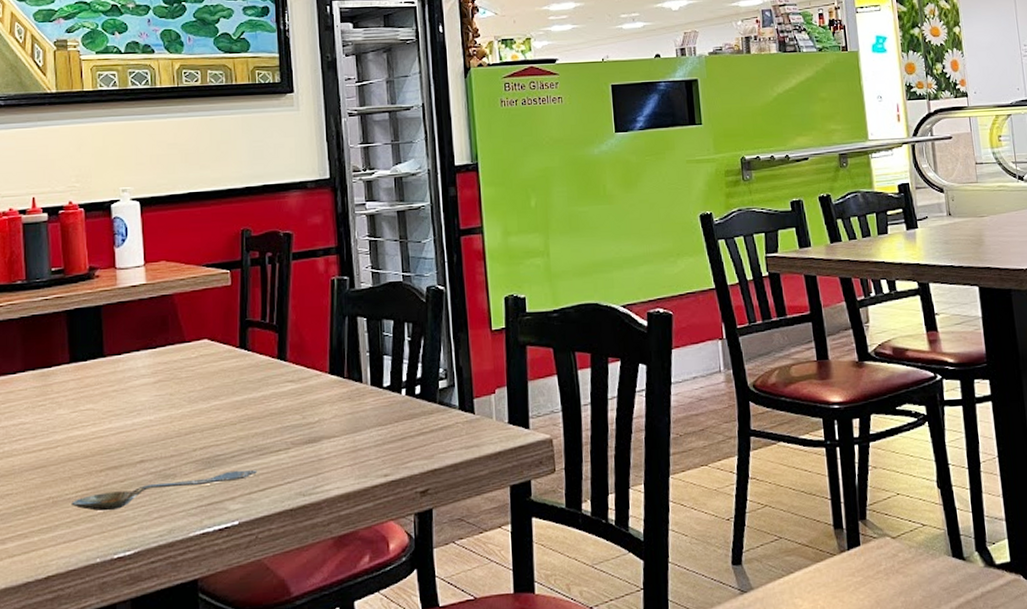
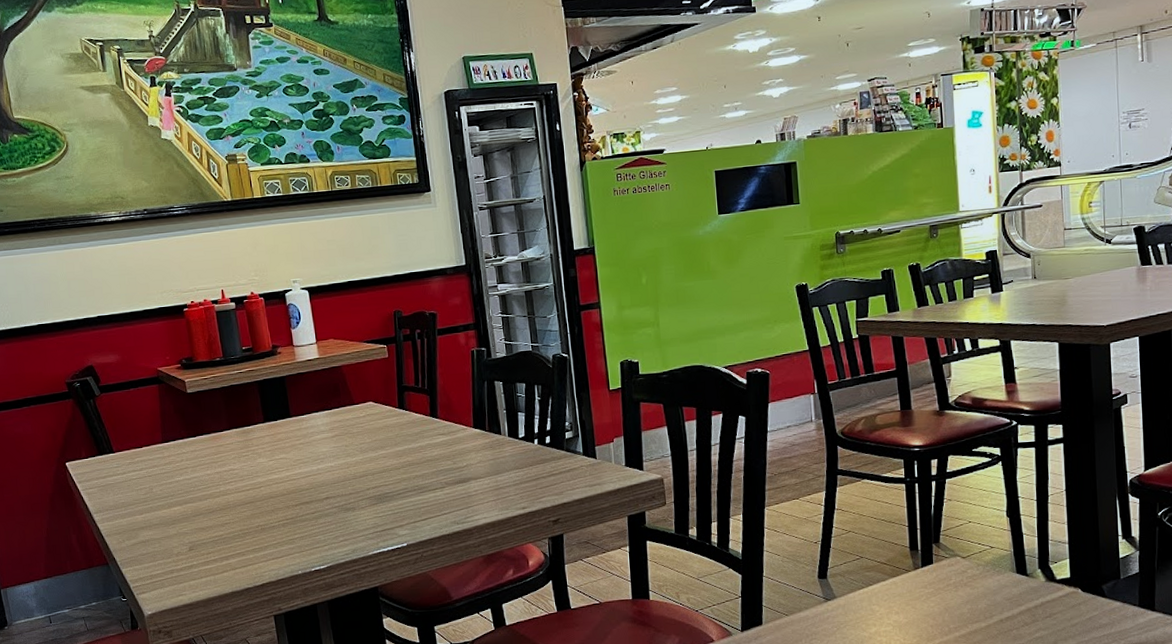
spoon: present [71,470,257,512] -> none [275,504,419,536]

